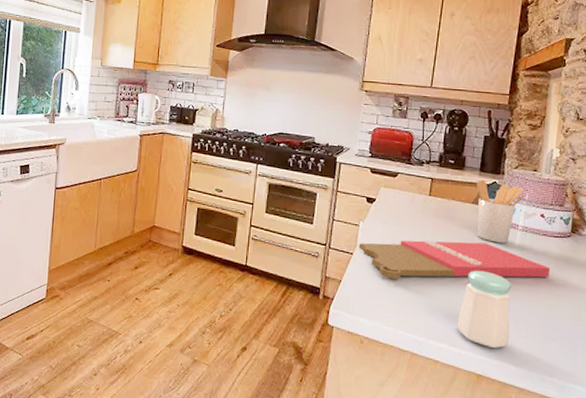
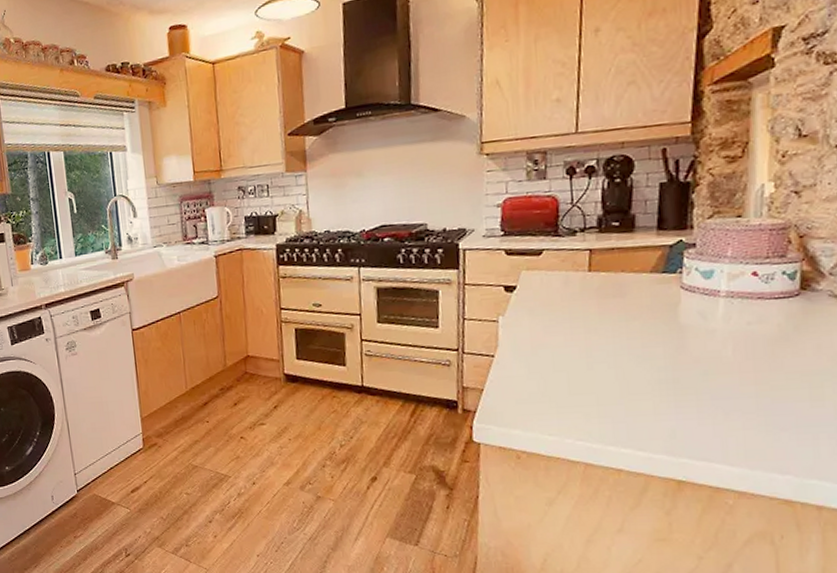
cutting board: present [359,240,551,279] -> none [501,319,773,379]
salt shaker: present [457,270,511,349] -> none [643,354,720,448]
utensil holder: present [476,180,525,243] -> none [653,240,726,317]

